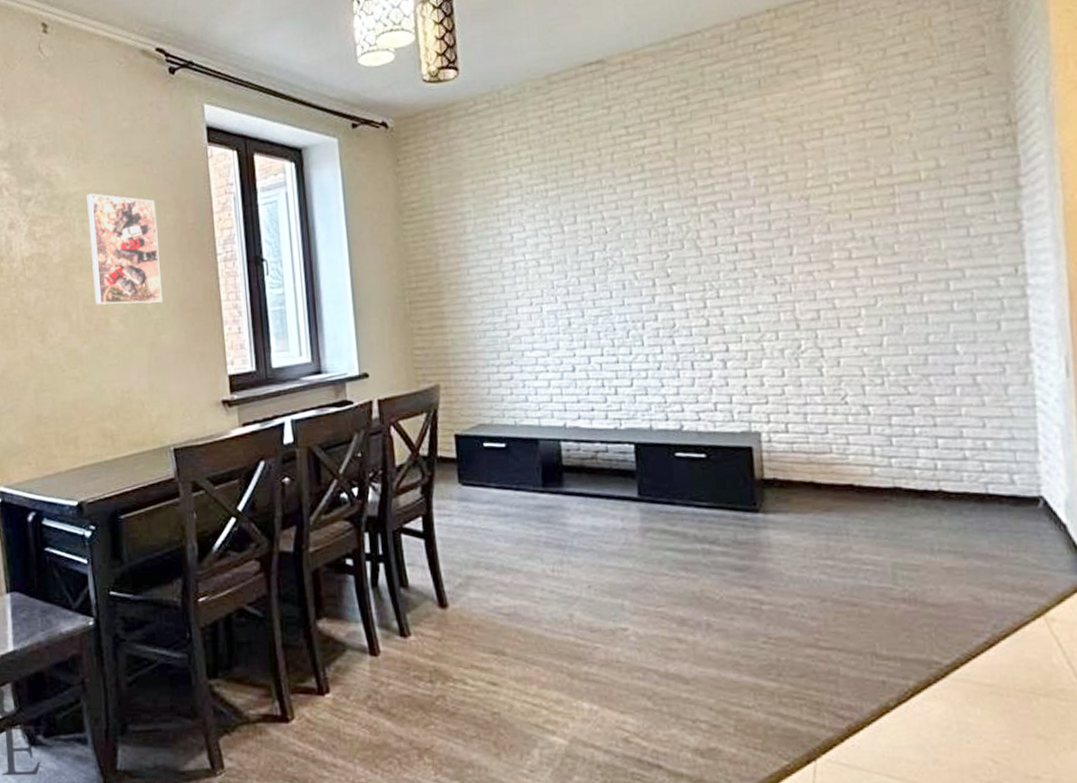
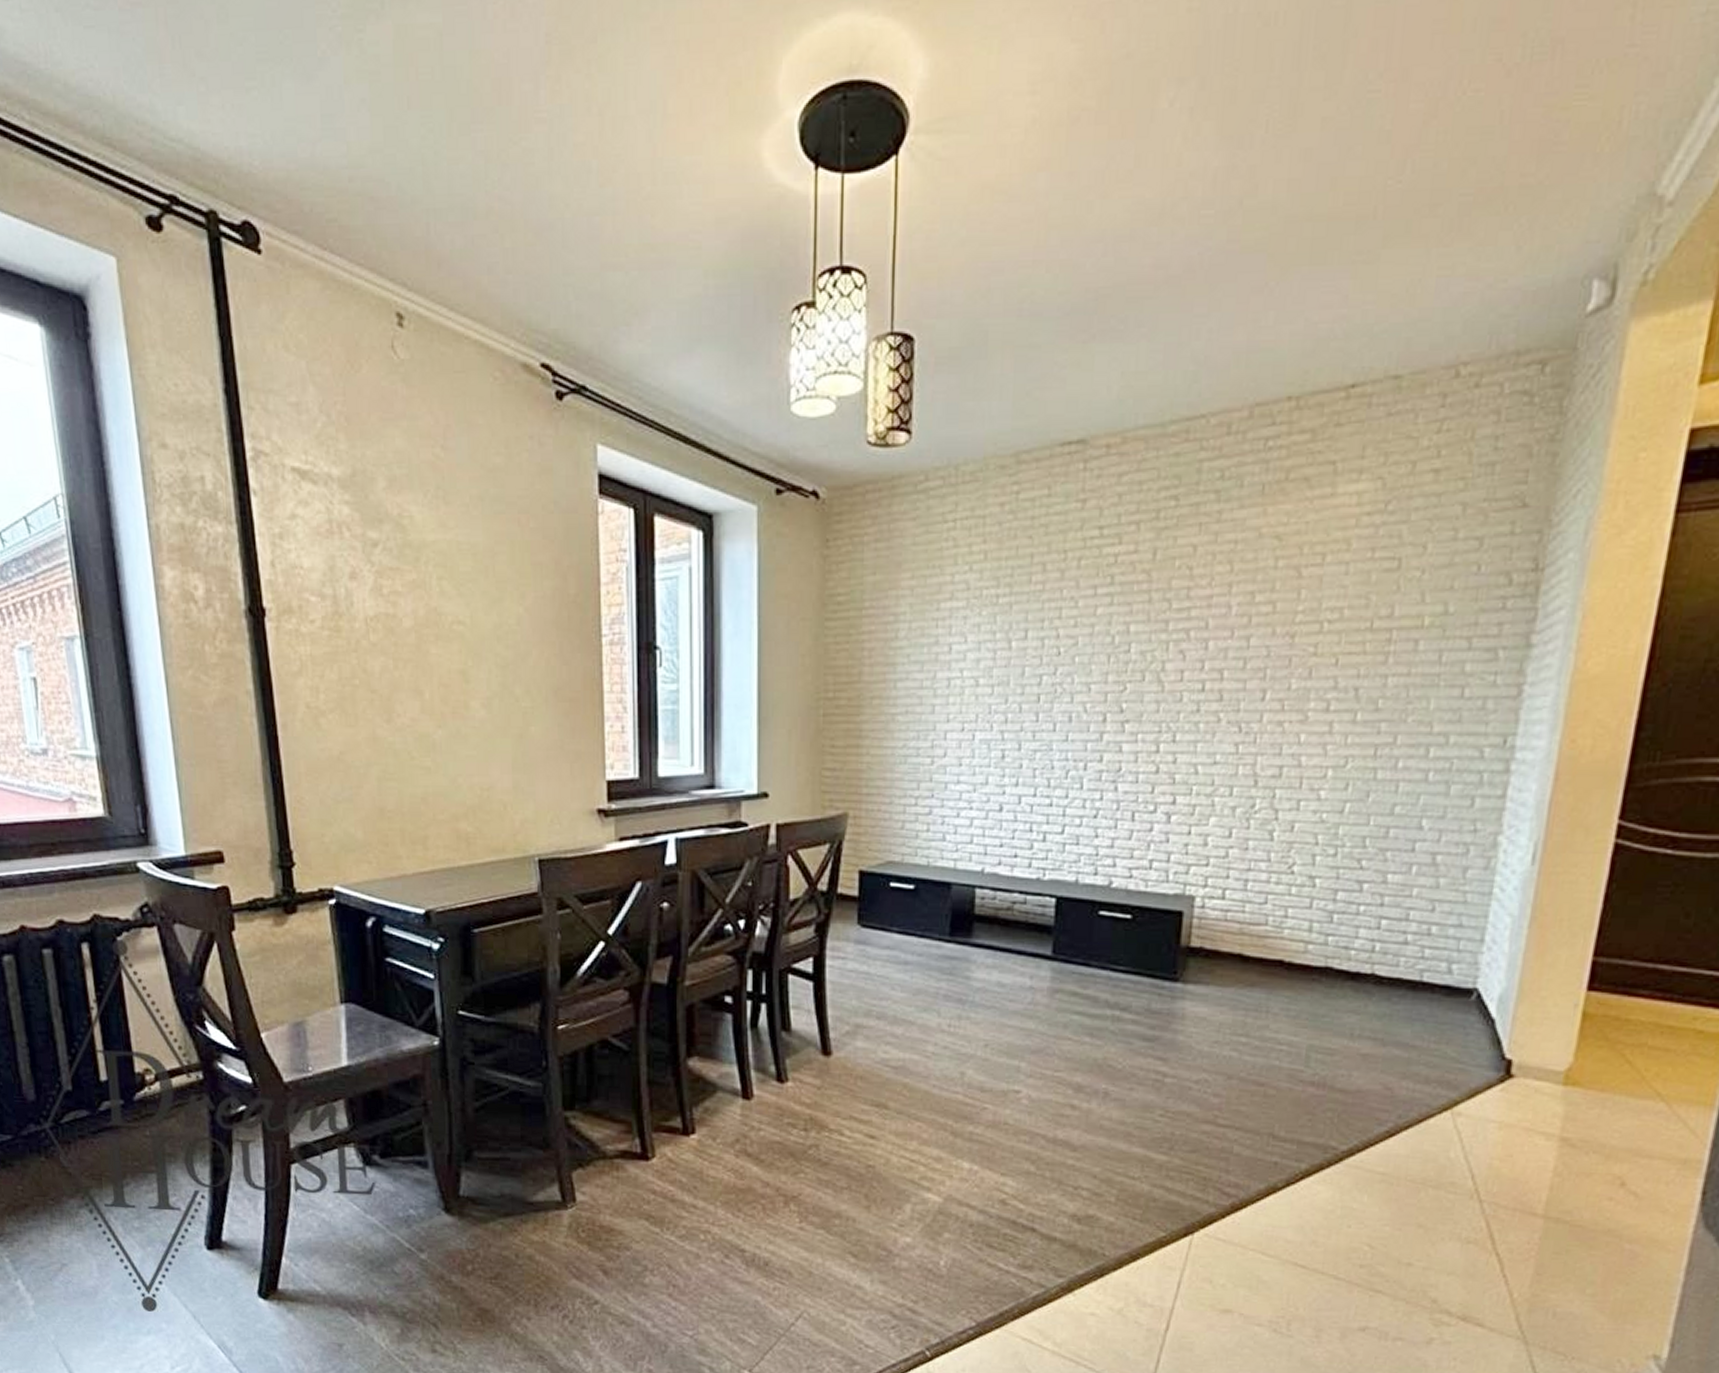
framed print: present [86,193,163,305] -> none [447,545,535,687]

